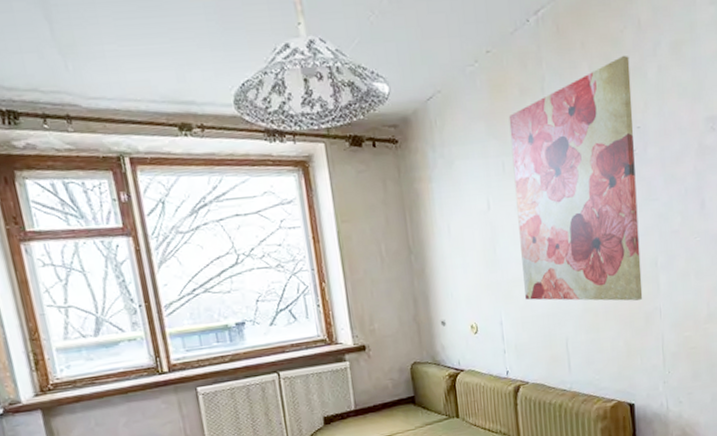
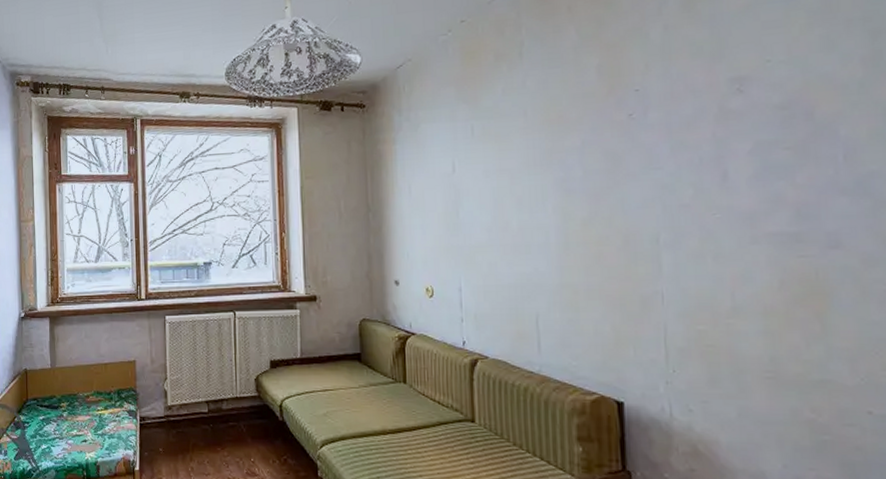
wall art: present [508,55,643,301] -> none [481,16,639,281]

